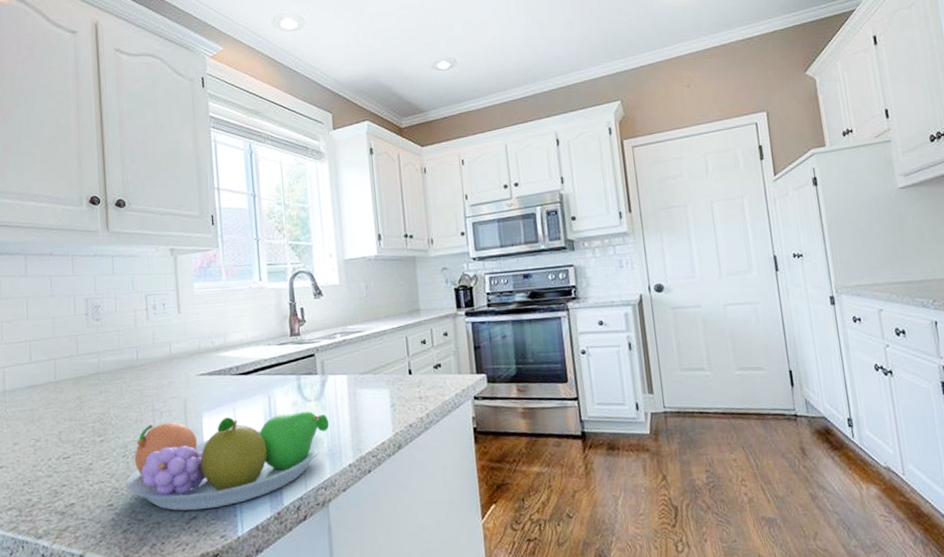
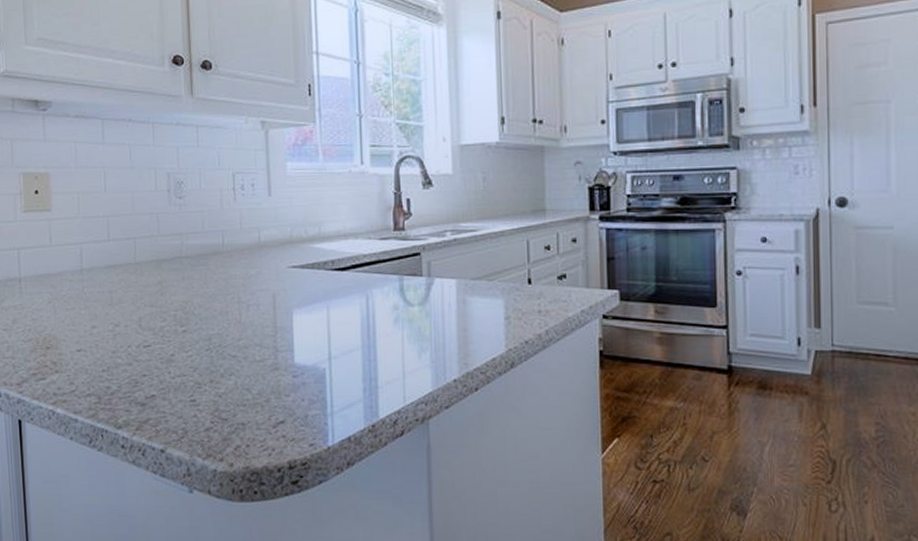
fruit bowl: present [126,411,330,511] -> none [210,316,434,415]

